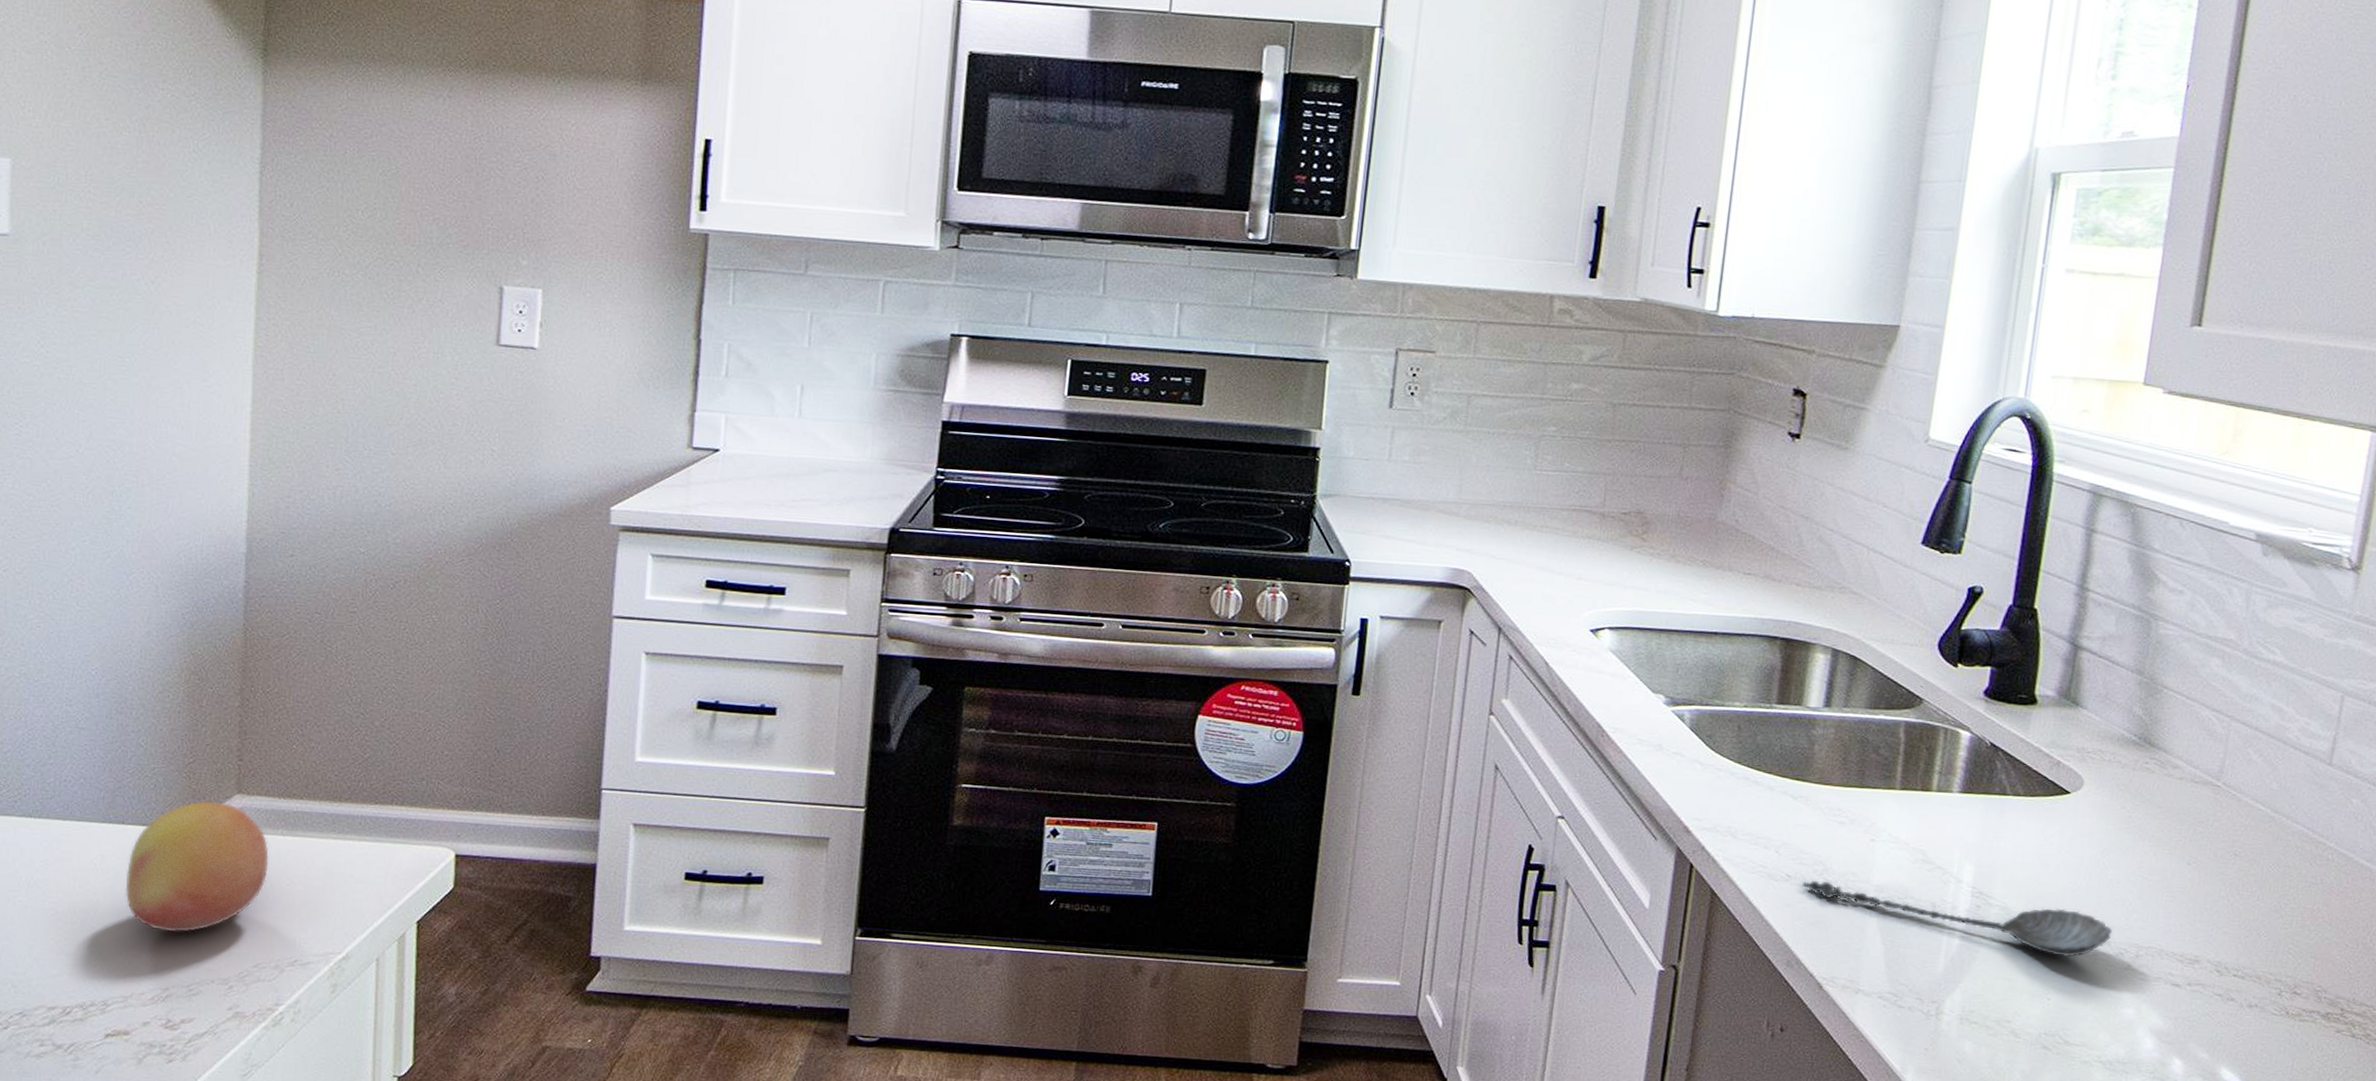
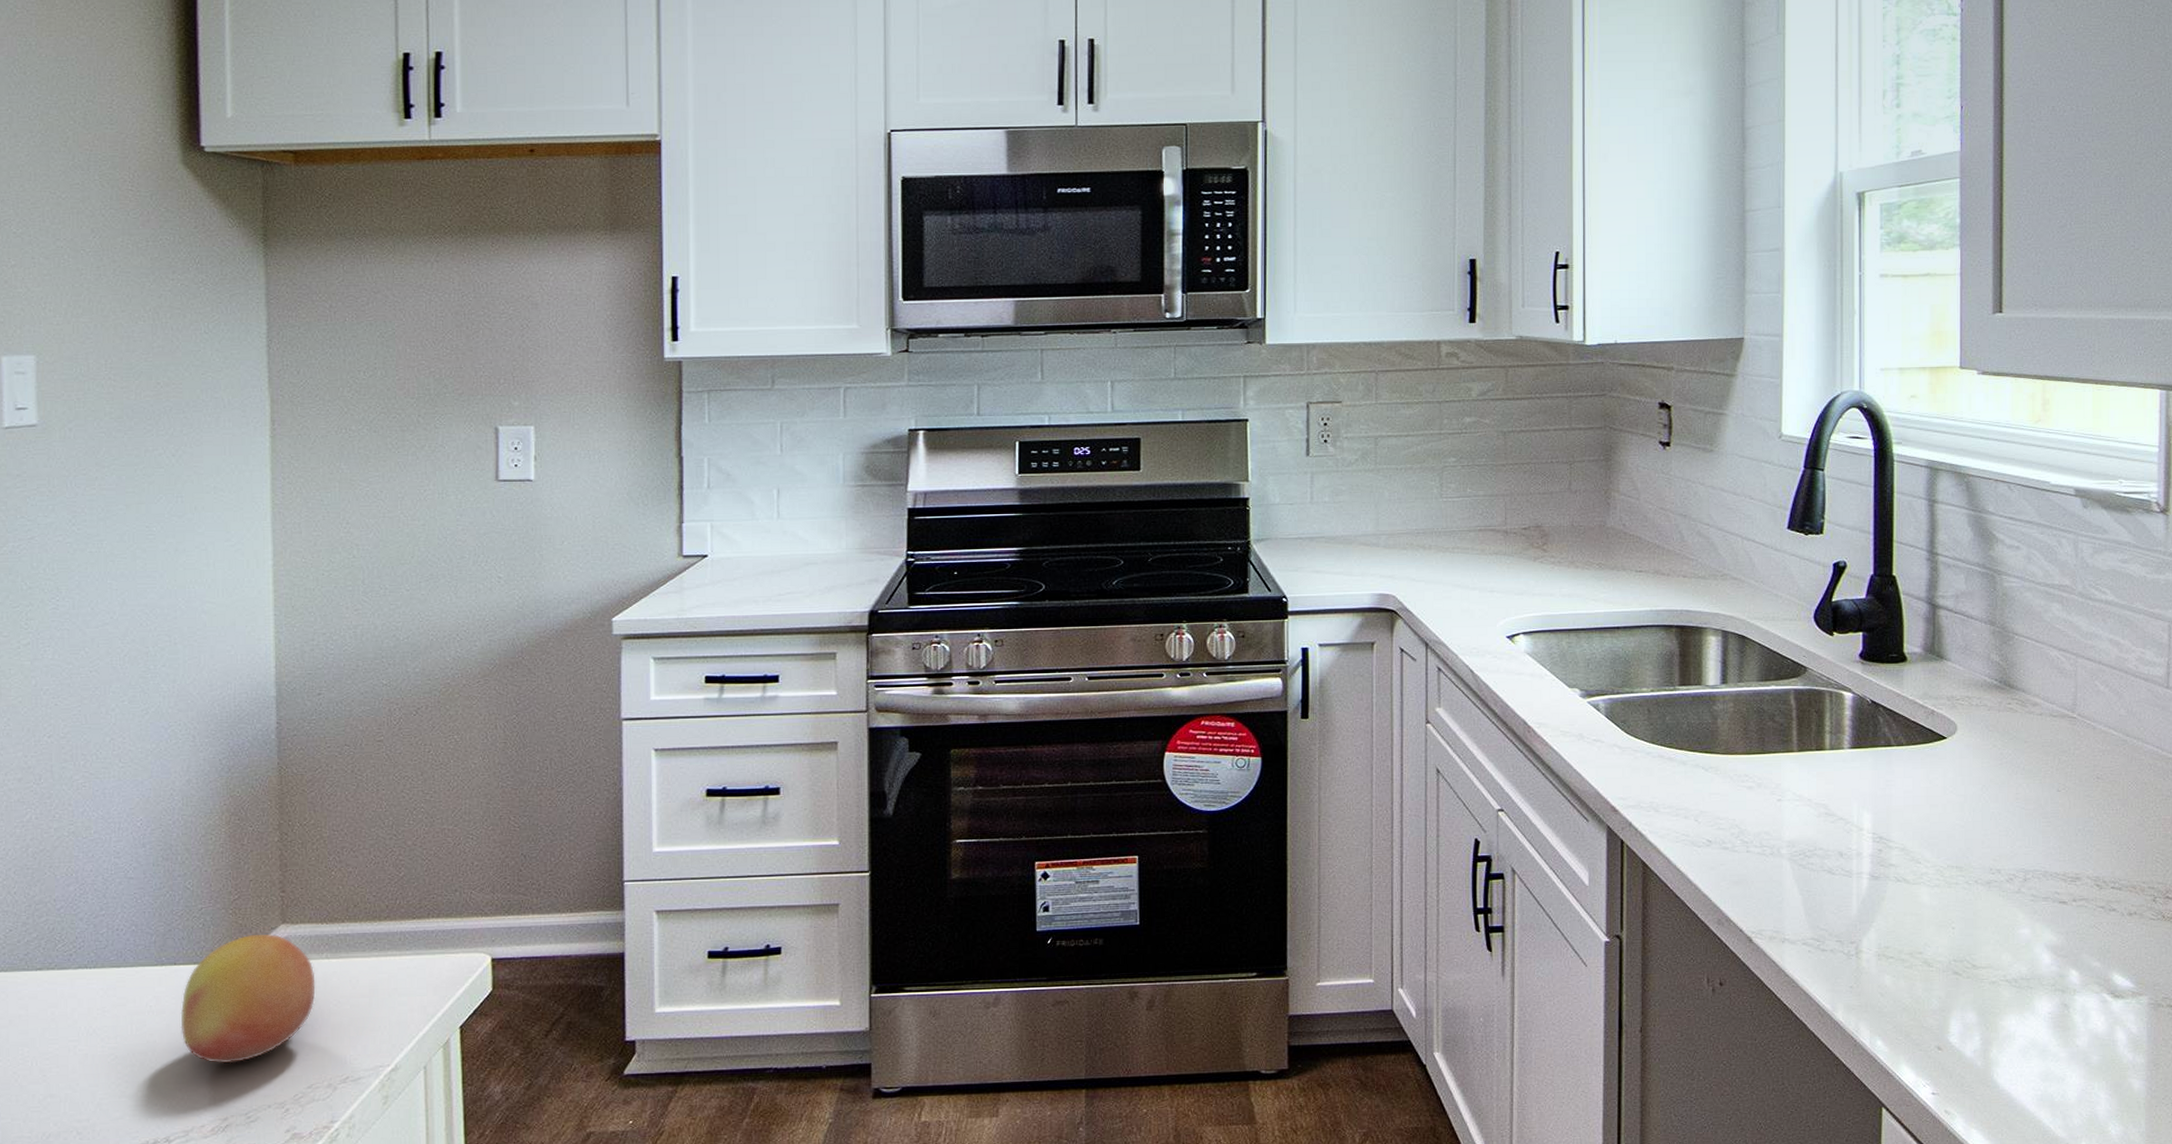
spoon: present [1802,880,2113,957] -> none [1722,842,2001,888]

